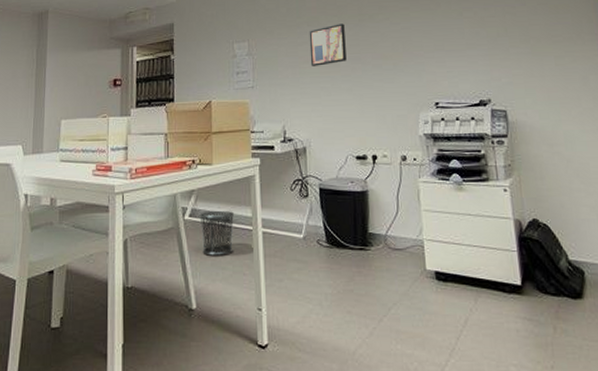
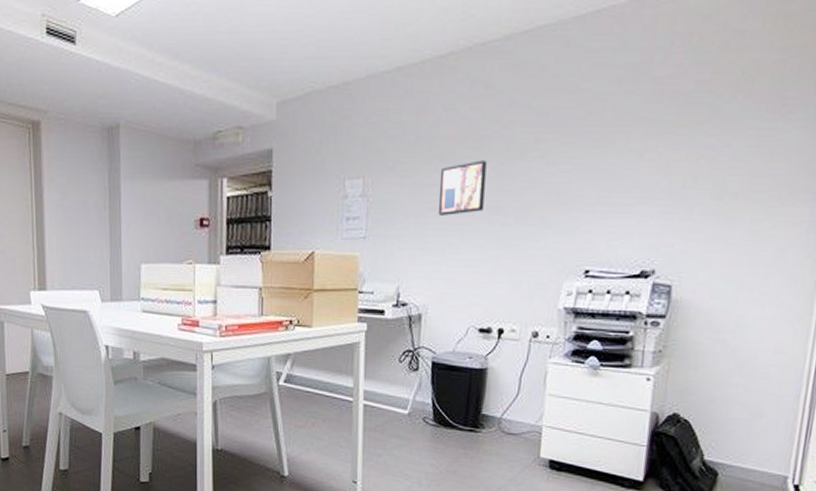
waste bin: present [199,210,235,256] -> none [295,377,334,425]

